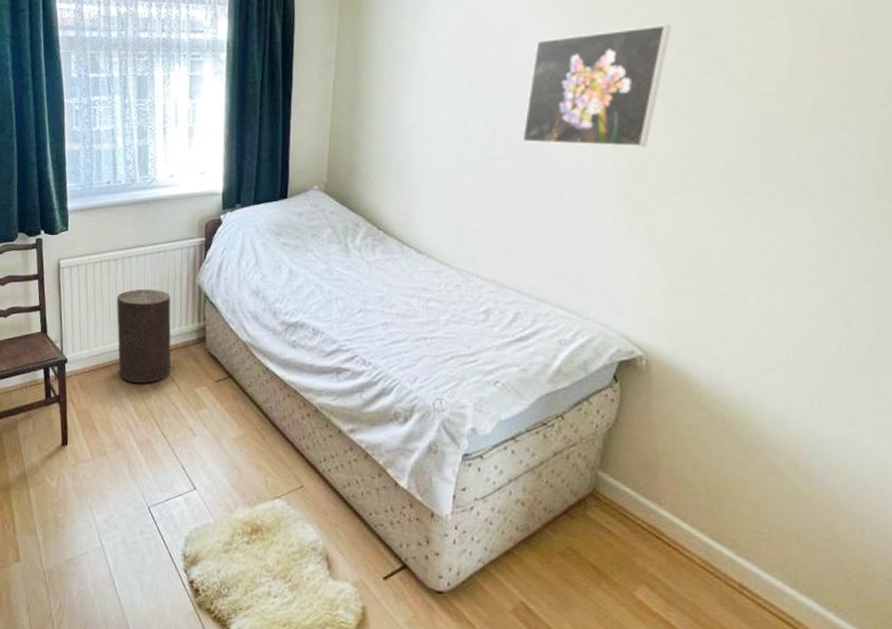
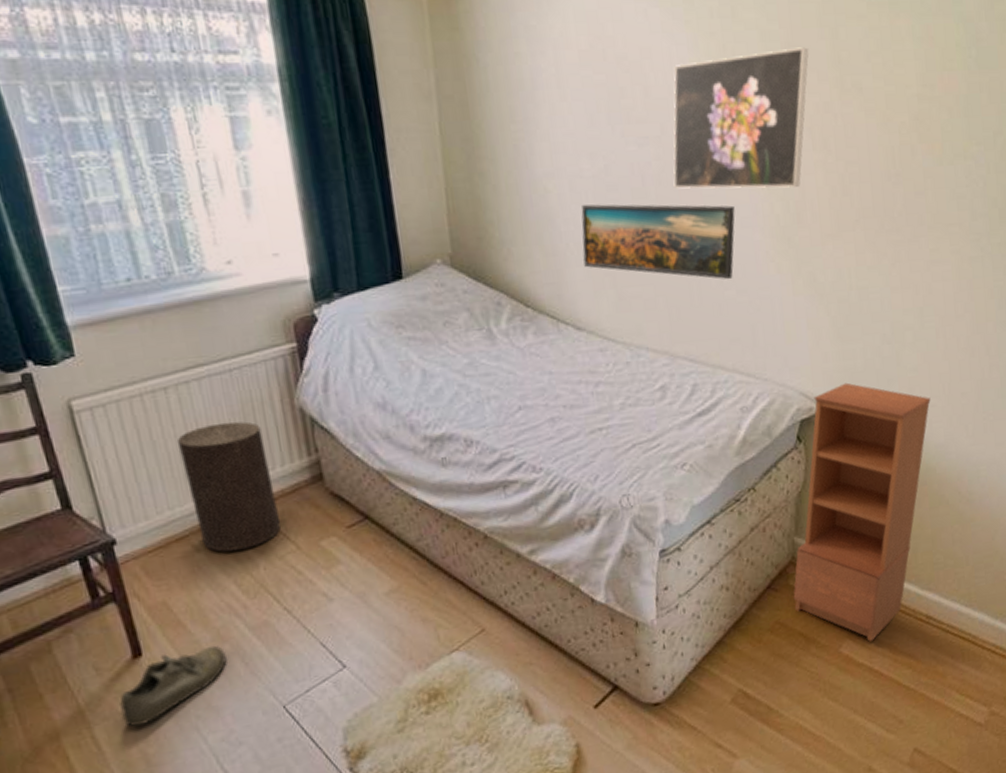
shoe: none [47,448,118,495] -> present [120,645,227,727]
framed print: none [432,150,577,225] -> present [581,203,735,280]
bookcase: none [589,333,770,594] -> present [793,382,931,641]

